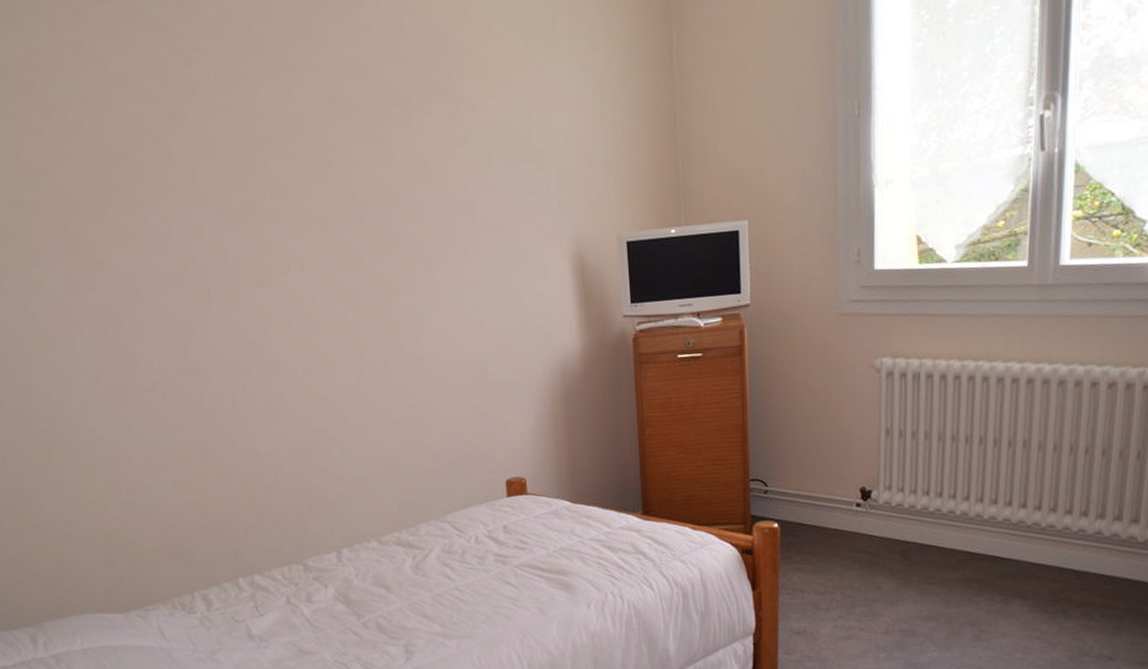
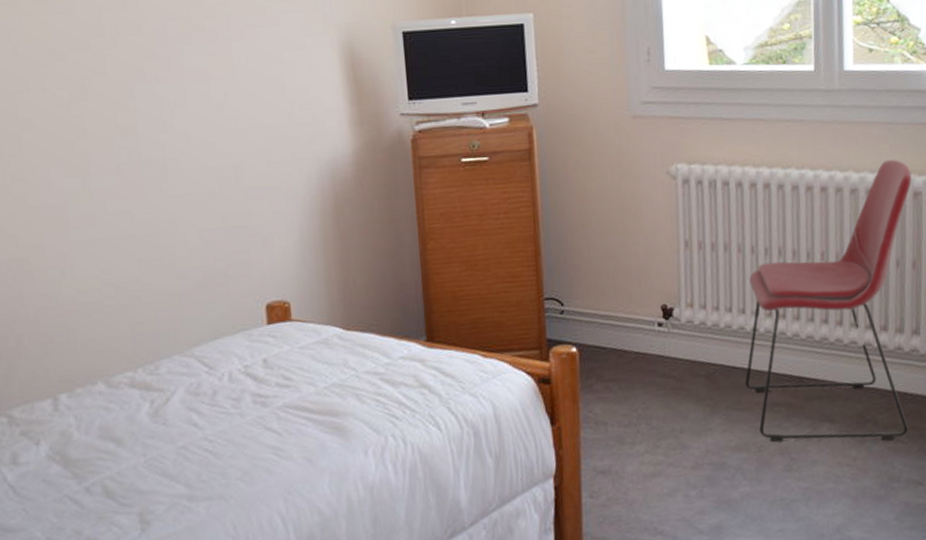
chair: none [938,352,1125,618] -> present [745,160,912,442]

